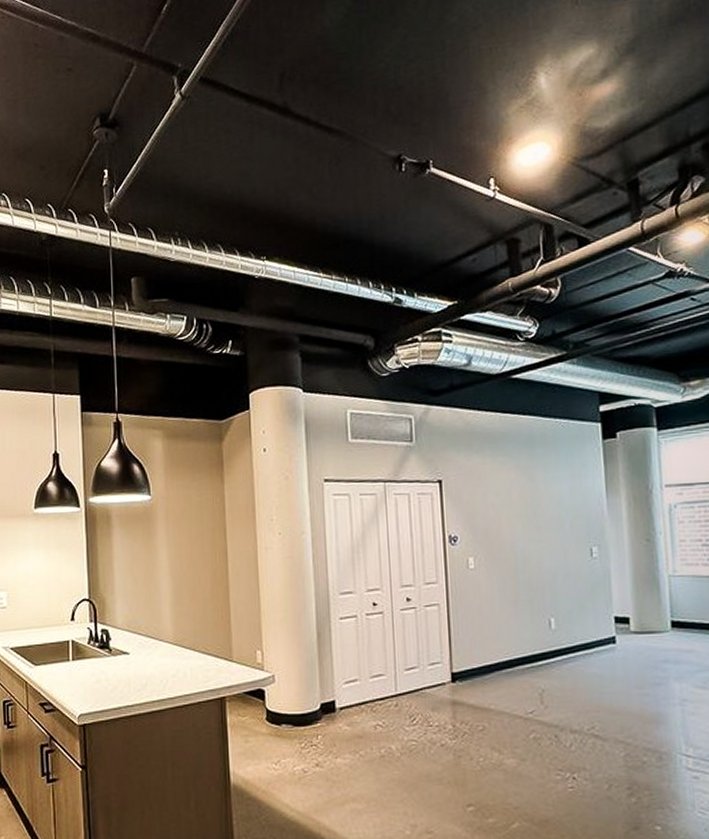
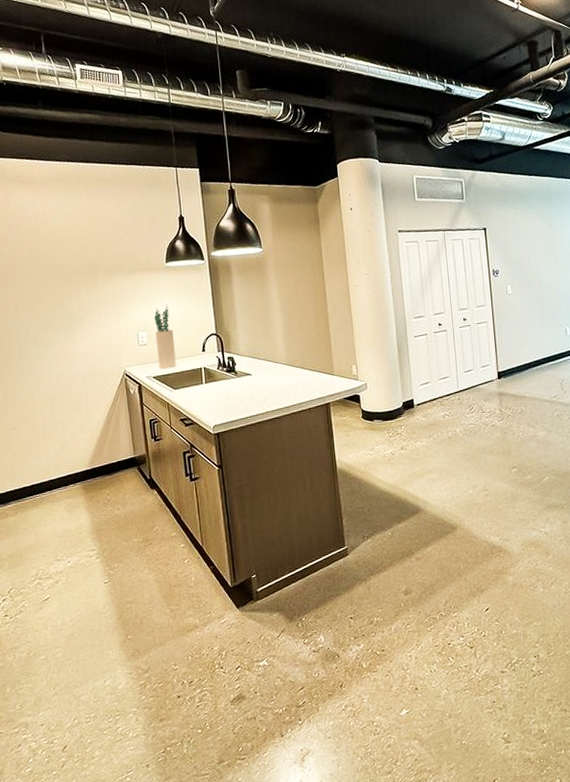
vase: none [16,559,39,639] -> present [154,304,176,369]

